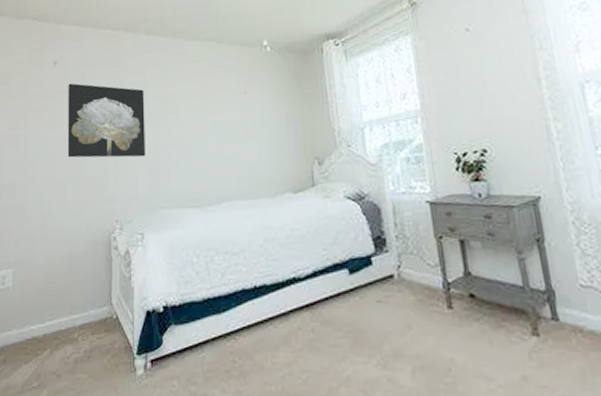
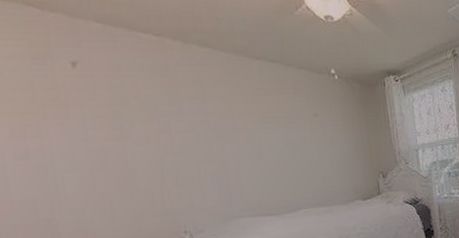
wall art: present [67,83,146,158] -> none [98,89,213,171]

